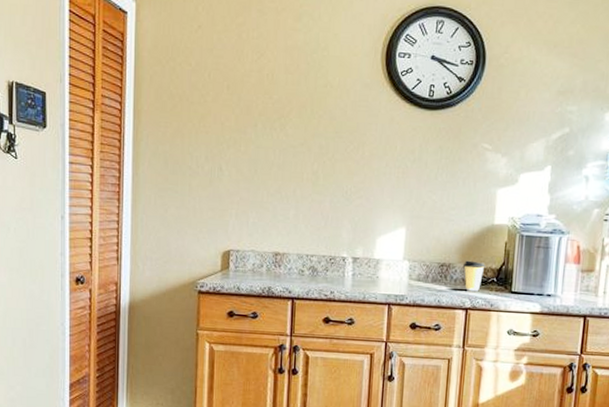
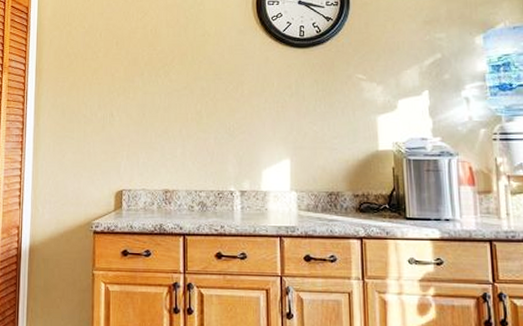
coffee cup: present [463,260,485,292] -> none [352,188,375,219]

